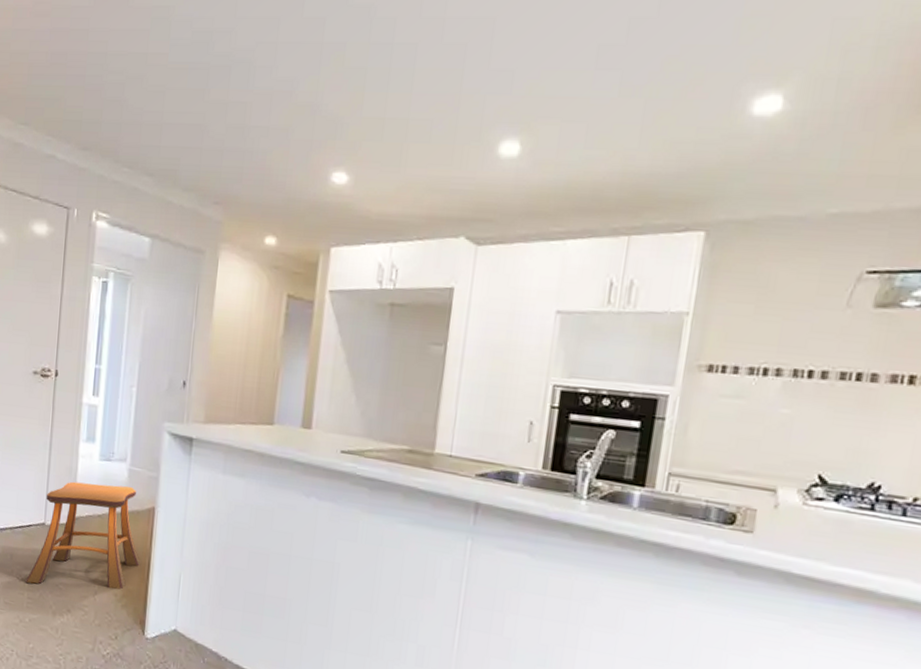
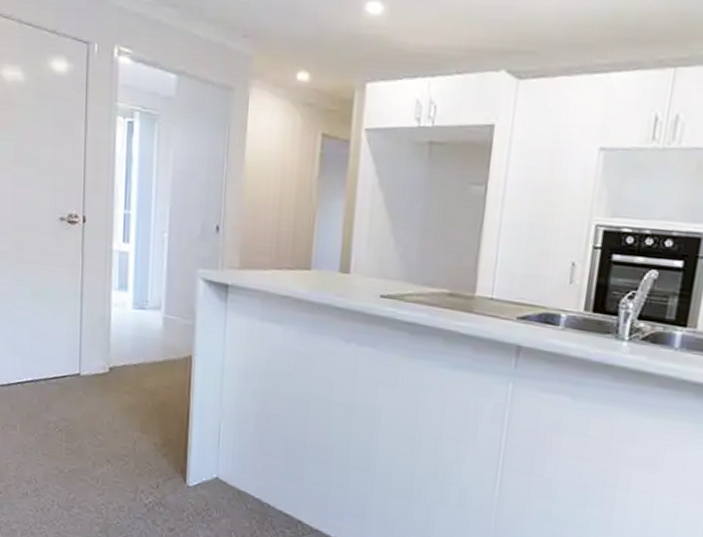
stool: present [25,481,141,589] -> none [63,331,180,439]

